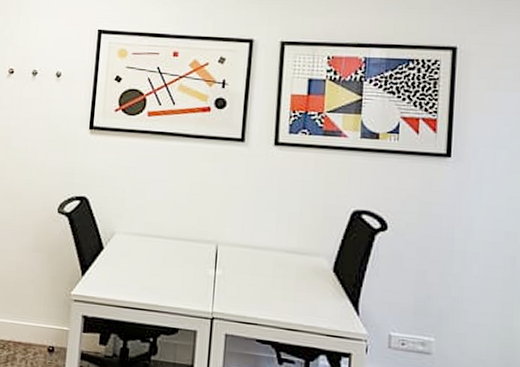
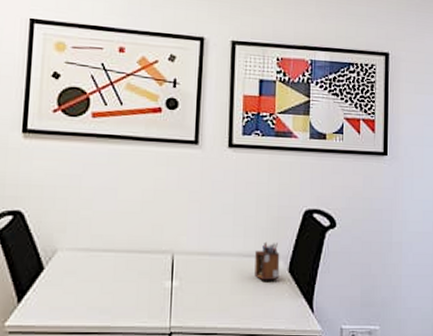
desk organizer: none [297,239,325,278] -> present [255,241,280,280]

